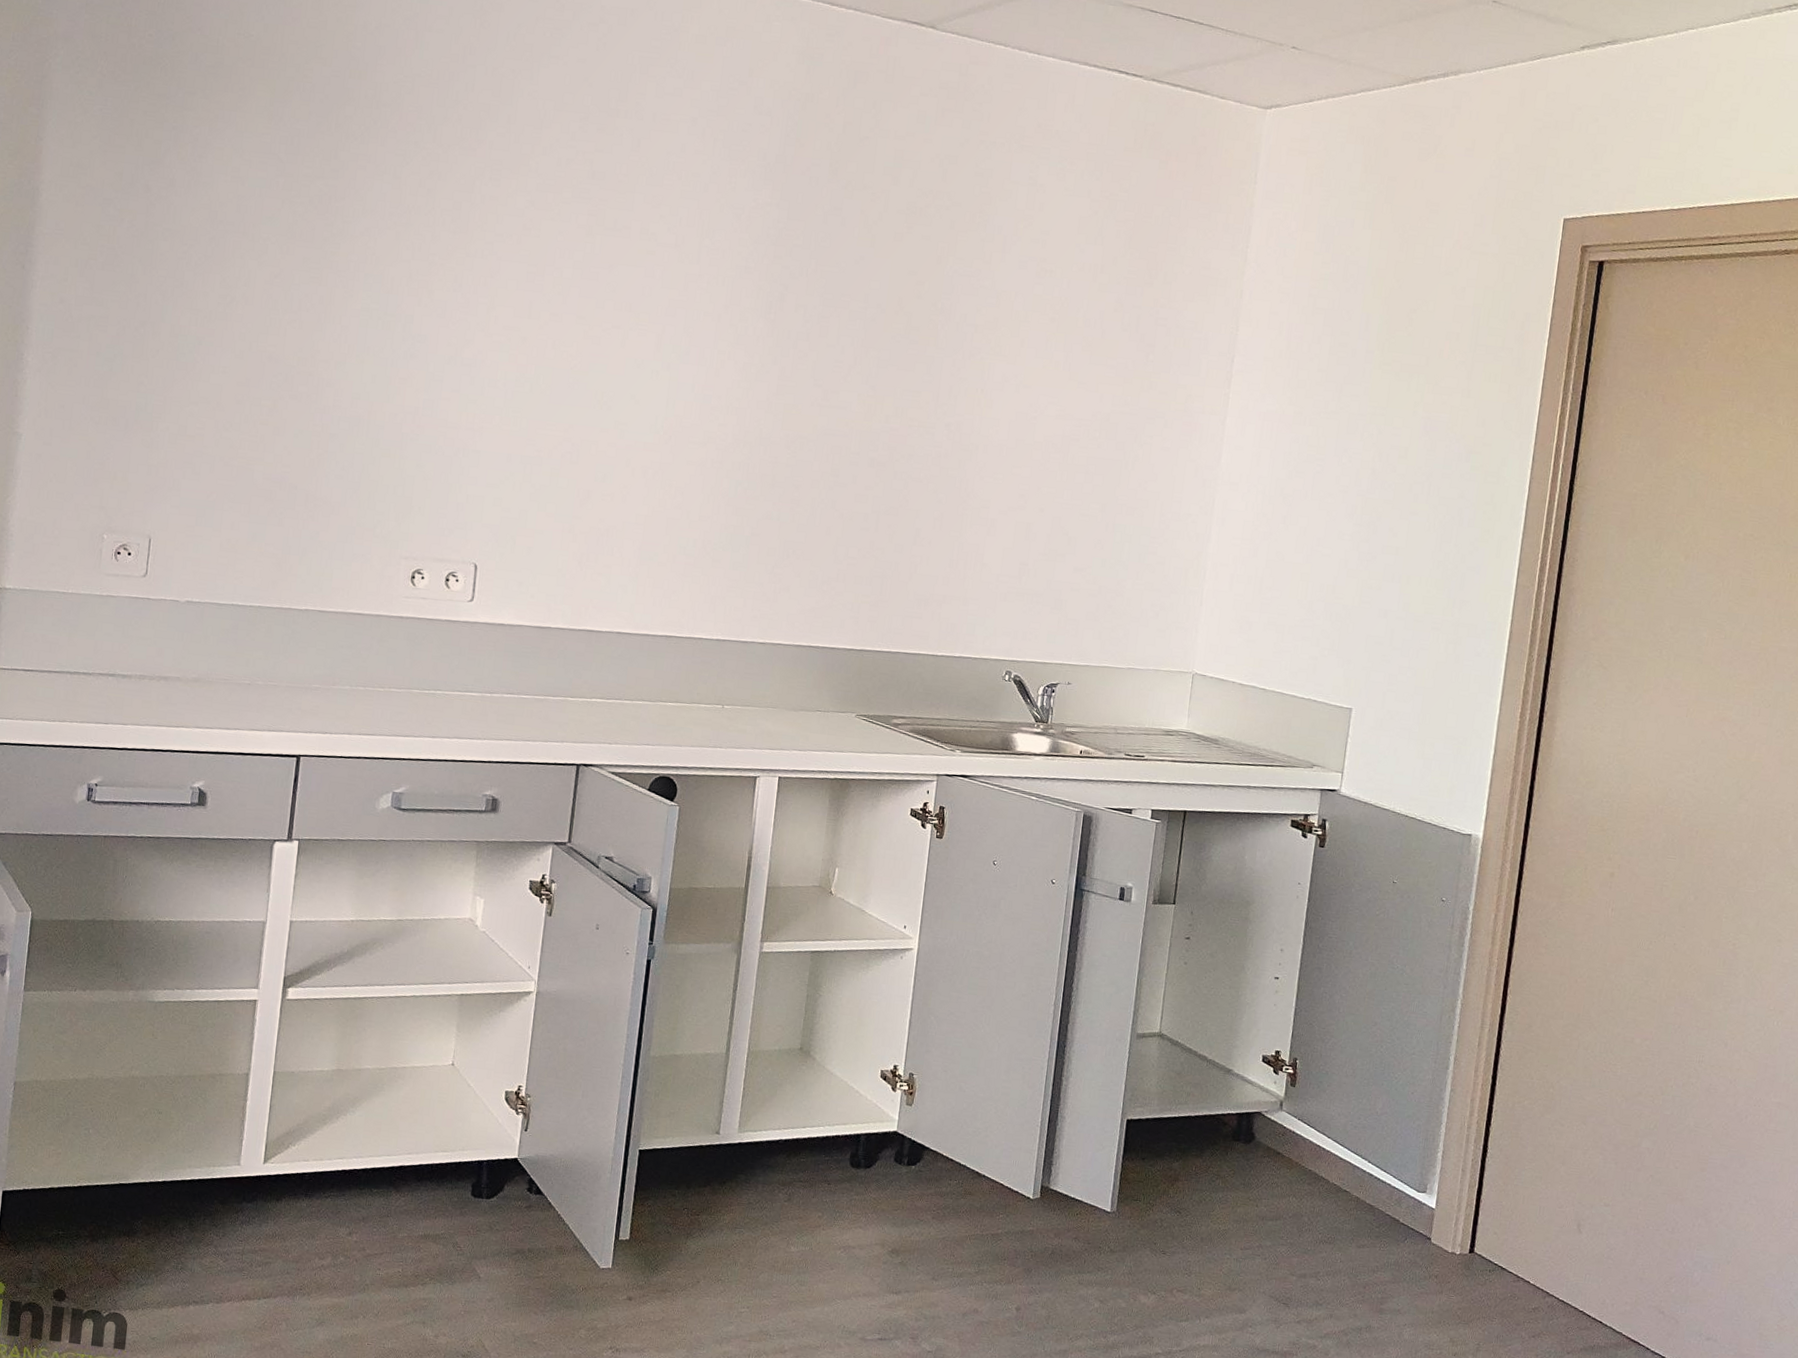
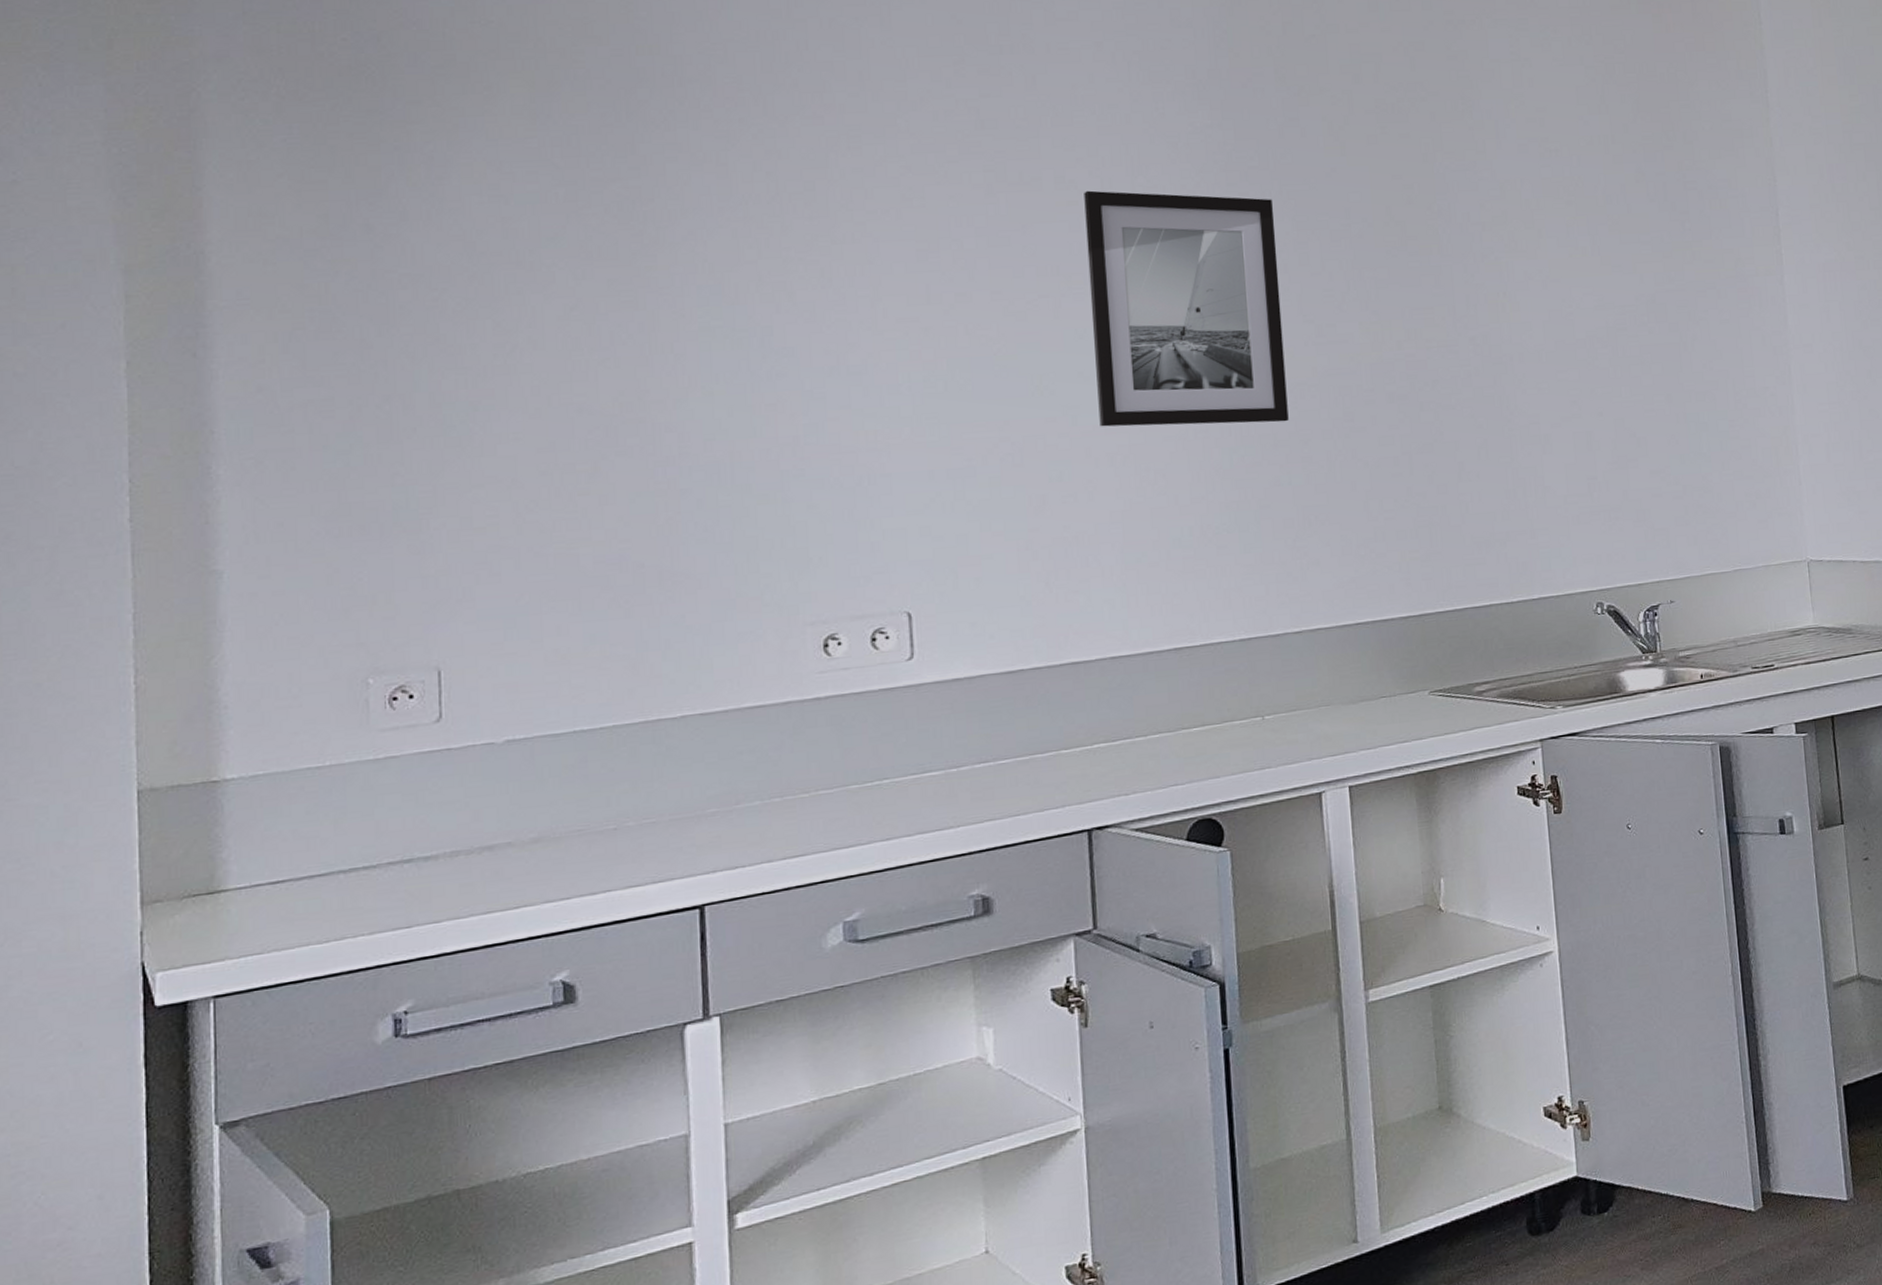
wall art: none [640,244,808,467] -> present [1084,190,1289,427]

